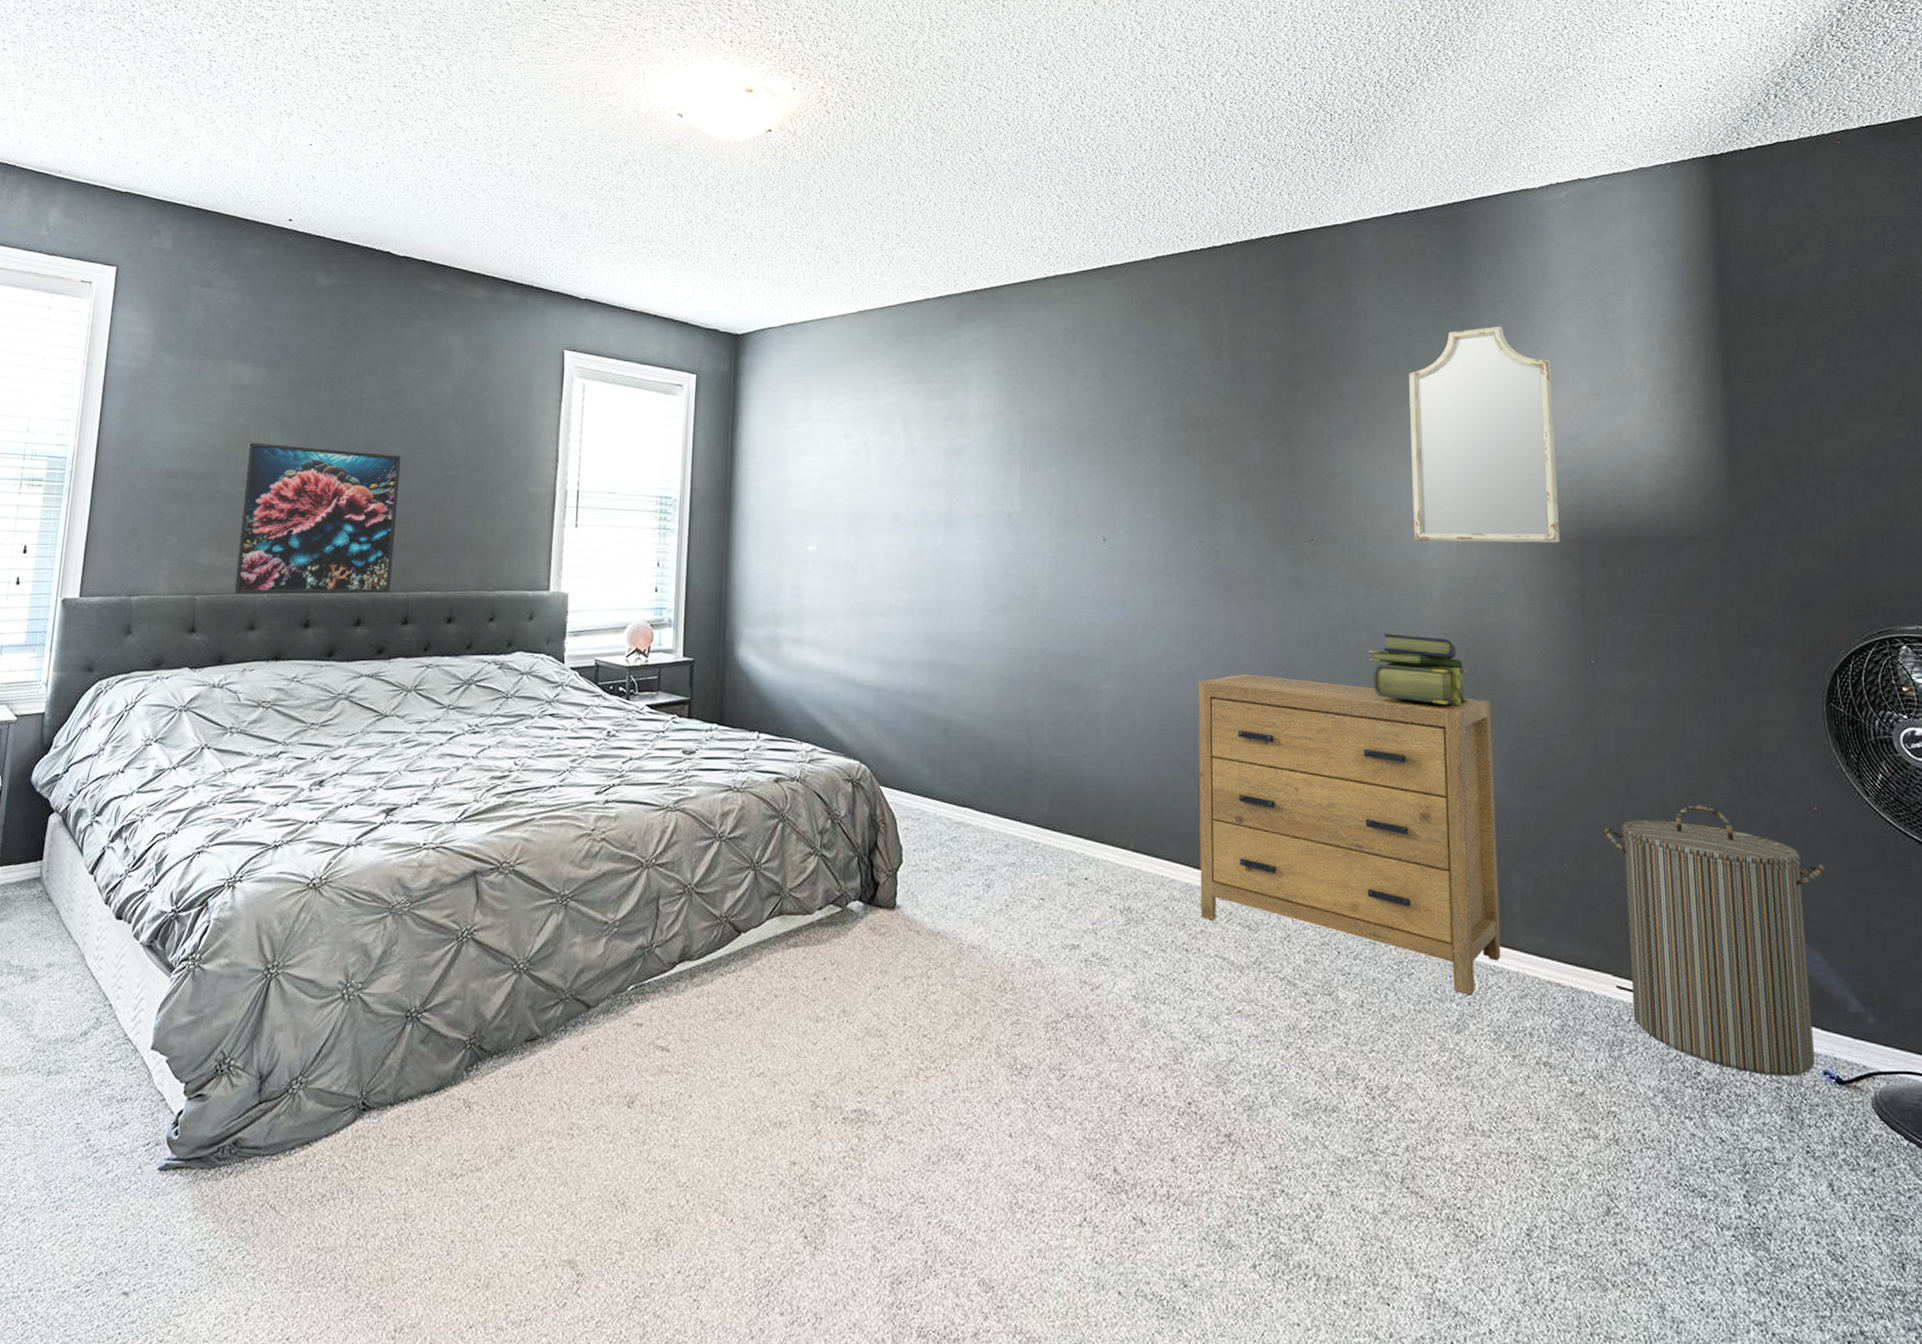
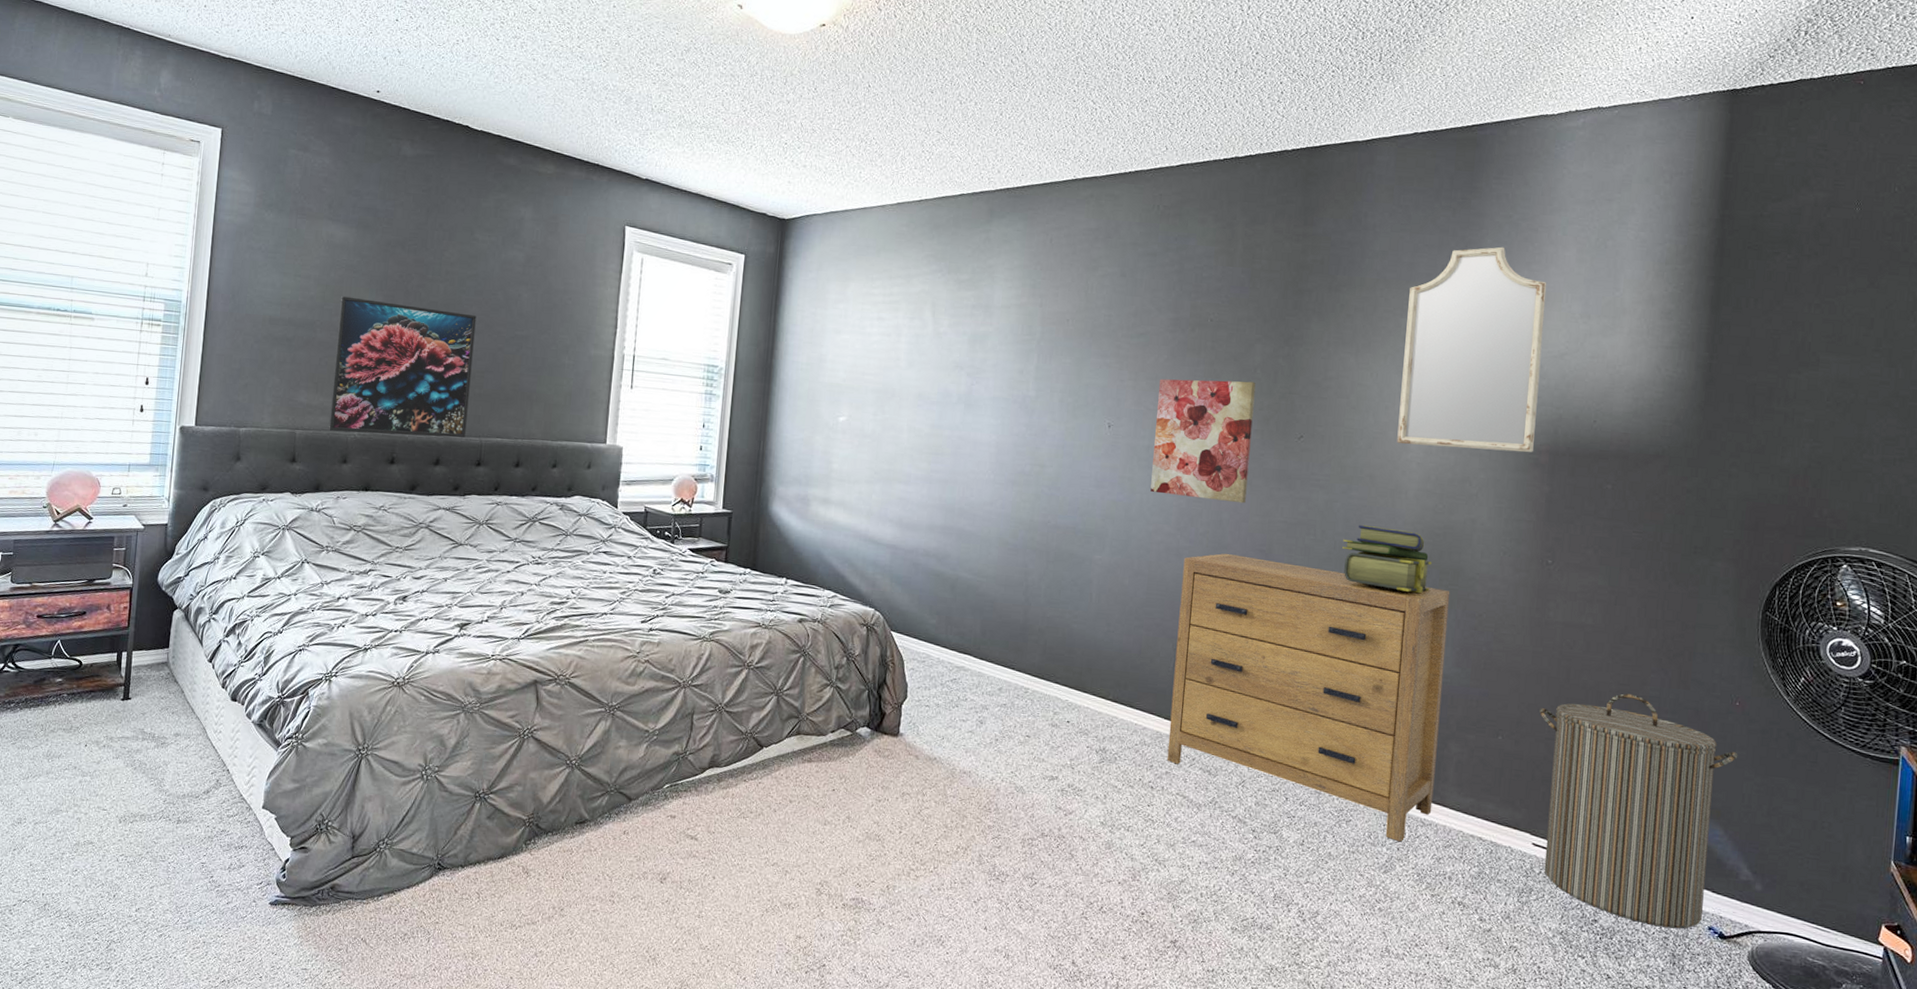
wall art: none [1153,482,1259,617] -> present [1150,378,1256,504]

